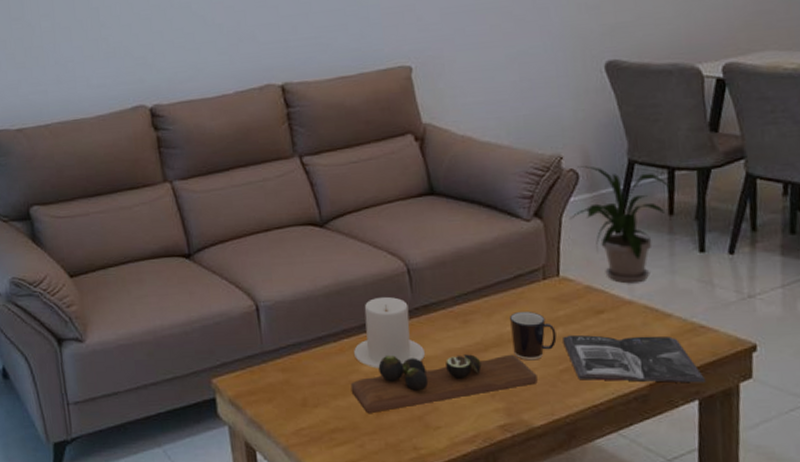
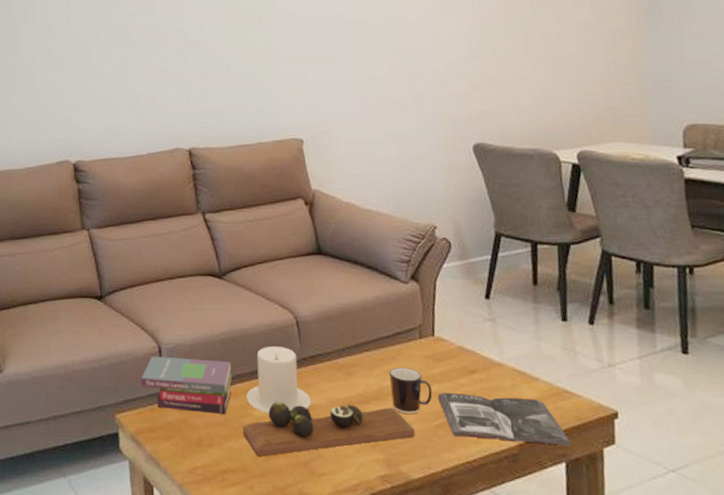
books: none [238,315,338,372] -> present [141,356,232,414]
house plant: present [568,165,675,283] -> none [442,235,538,345]

